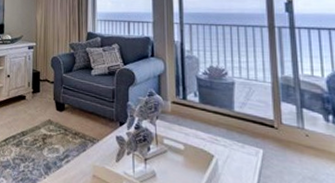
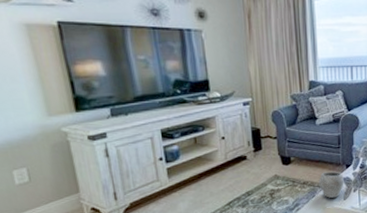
bowl: none [90,125,117,157] -> present [318,171,344,198]

